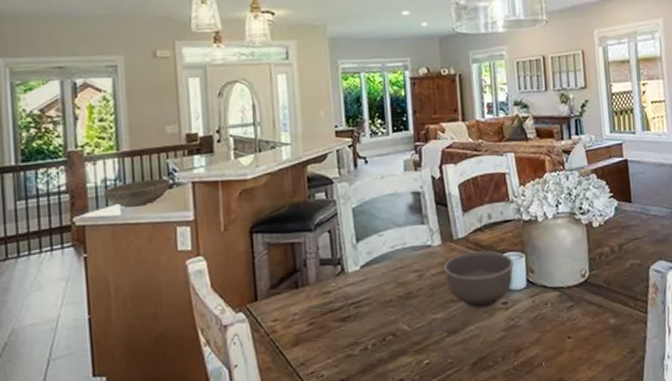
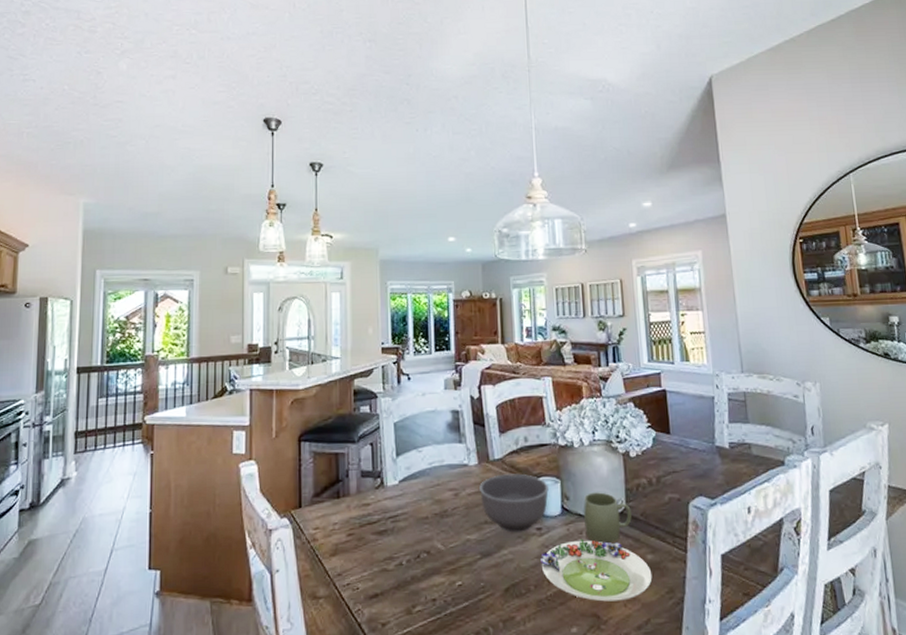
bowl: present [104,178,170,208] -> none [173,384,231,410]
salad plate: none [507,309,615,367] -> present [541,539,653,602]
mug: none [547,263,595,312] -> present [583,492,632,544]

